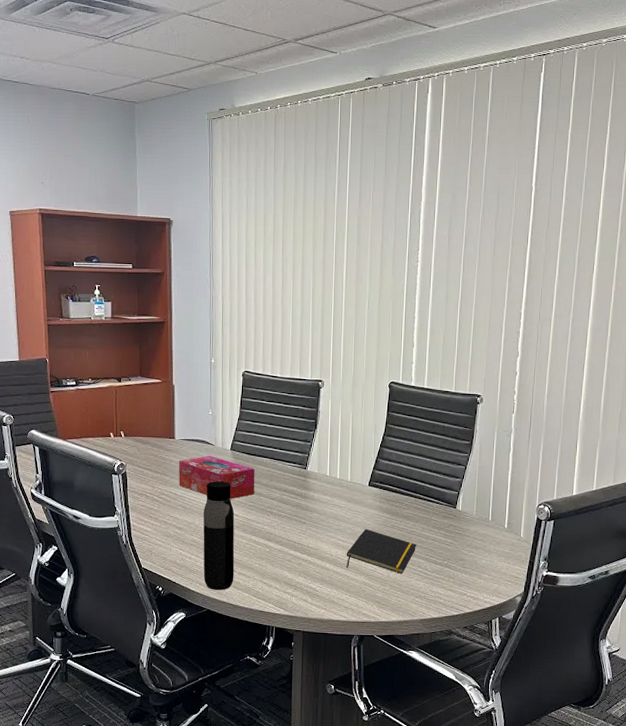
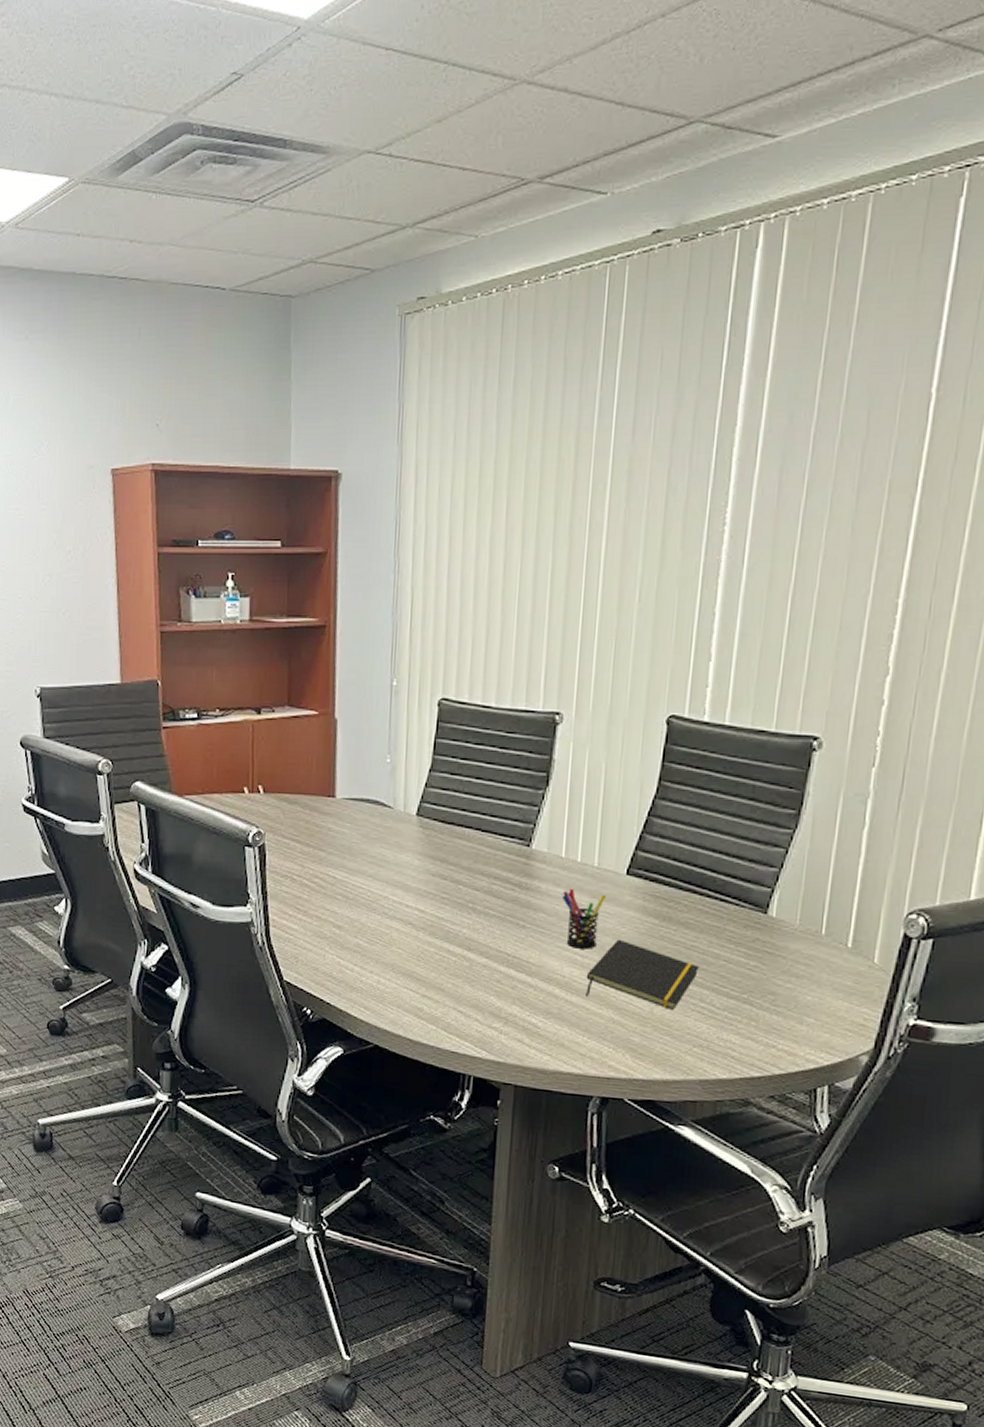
tissue box: present [178,455,255,499] -> none [339,822,452,888]
water bottle: present [203,481,235,590] -> none [370,860,419,1019]
pen holder: none [328,496,357,536] -> present [561,888,607,949]

